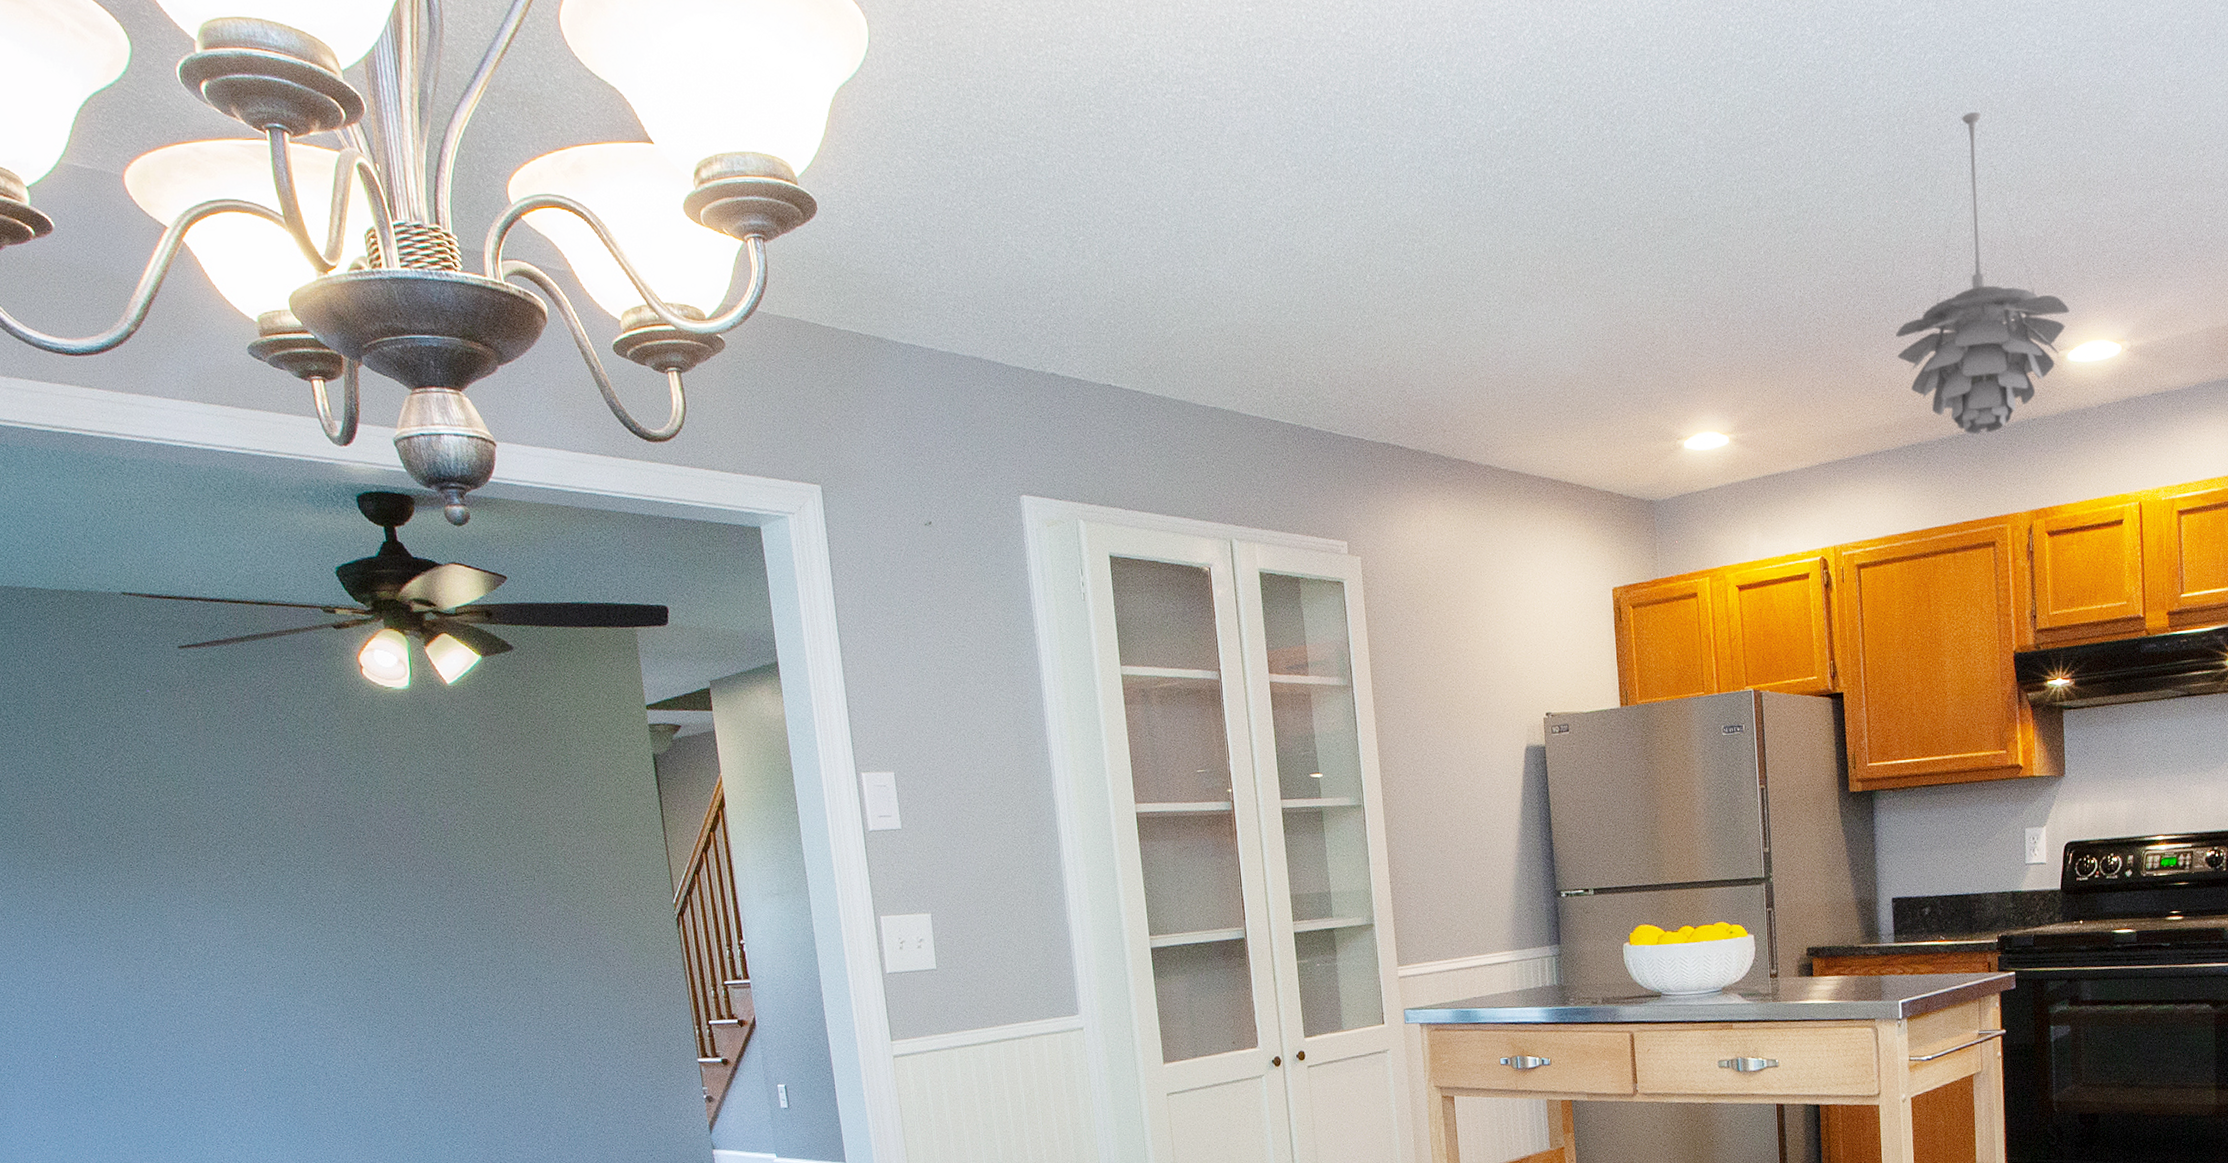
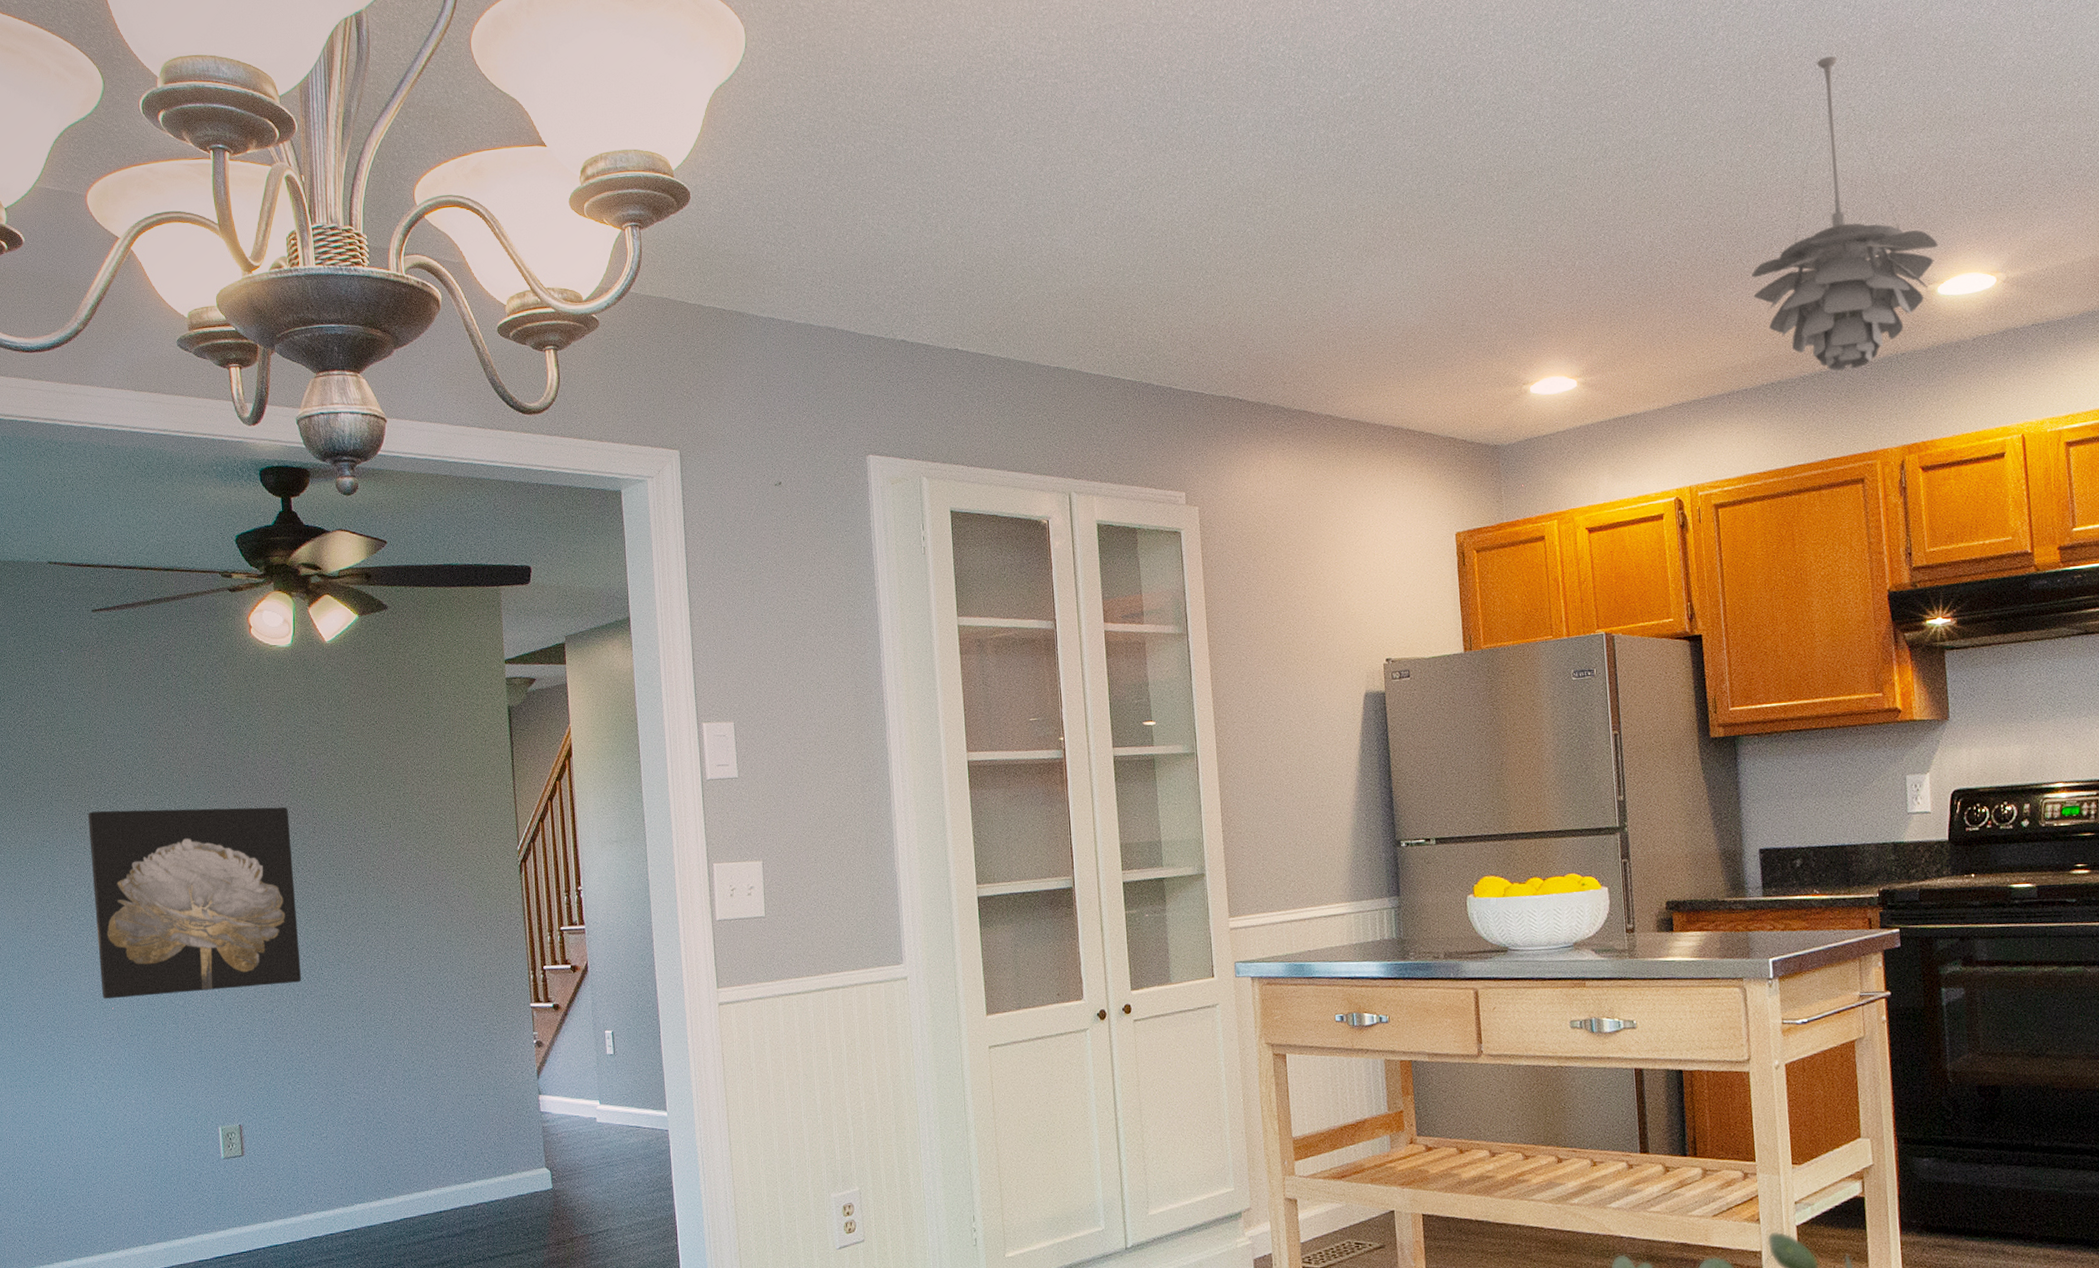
wall art: none [196,859,451,1061] -> present [88,807,302,1000]

